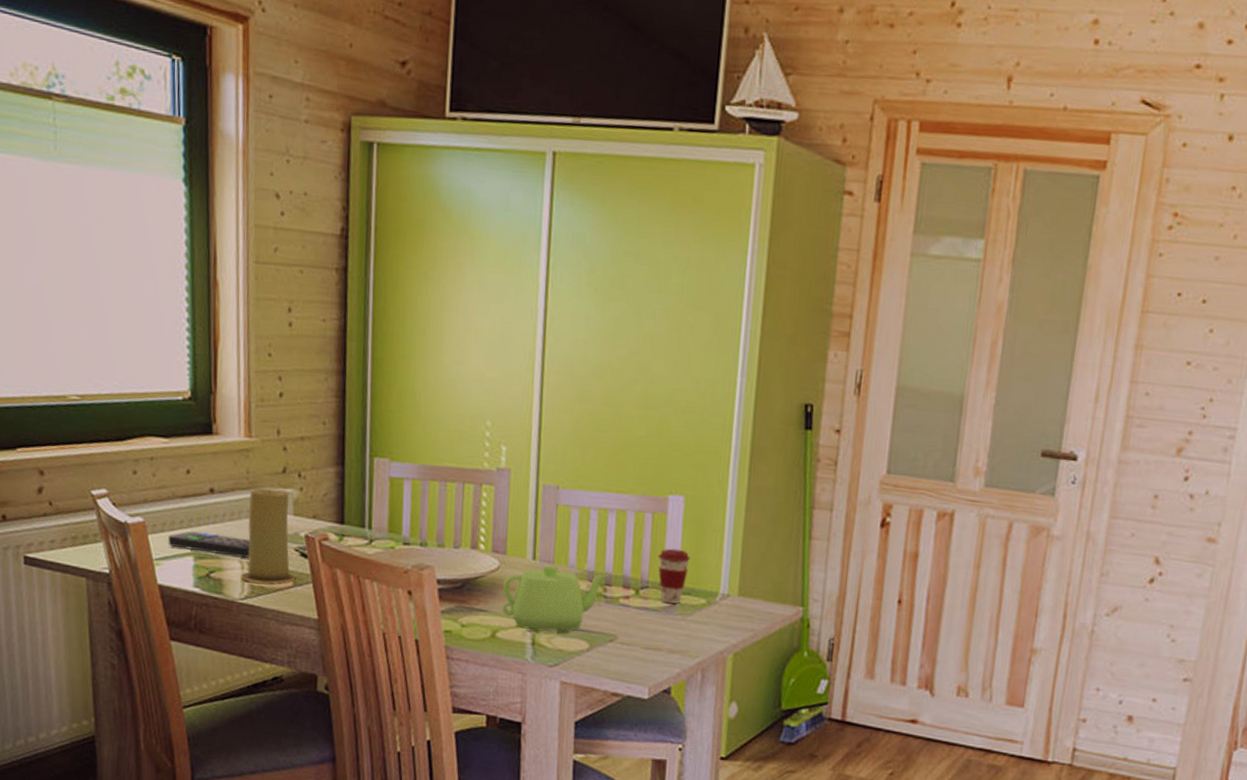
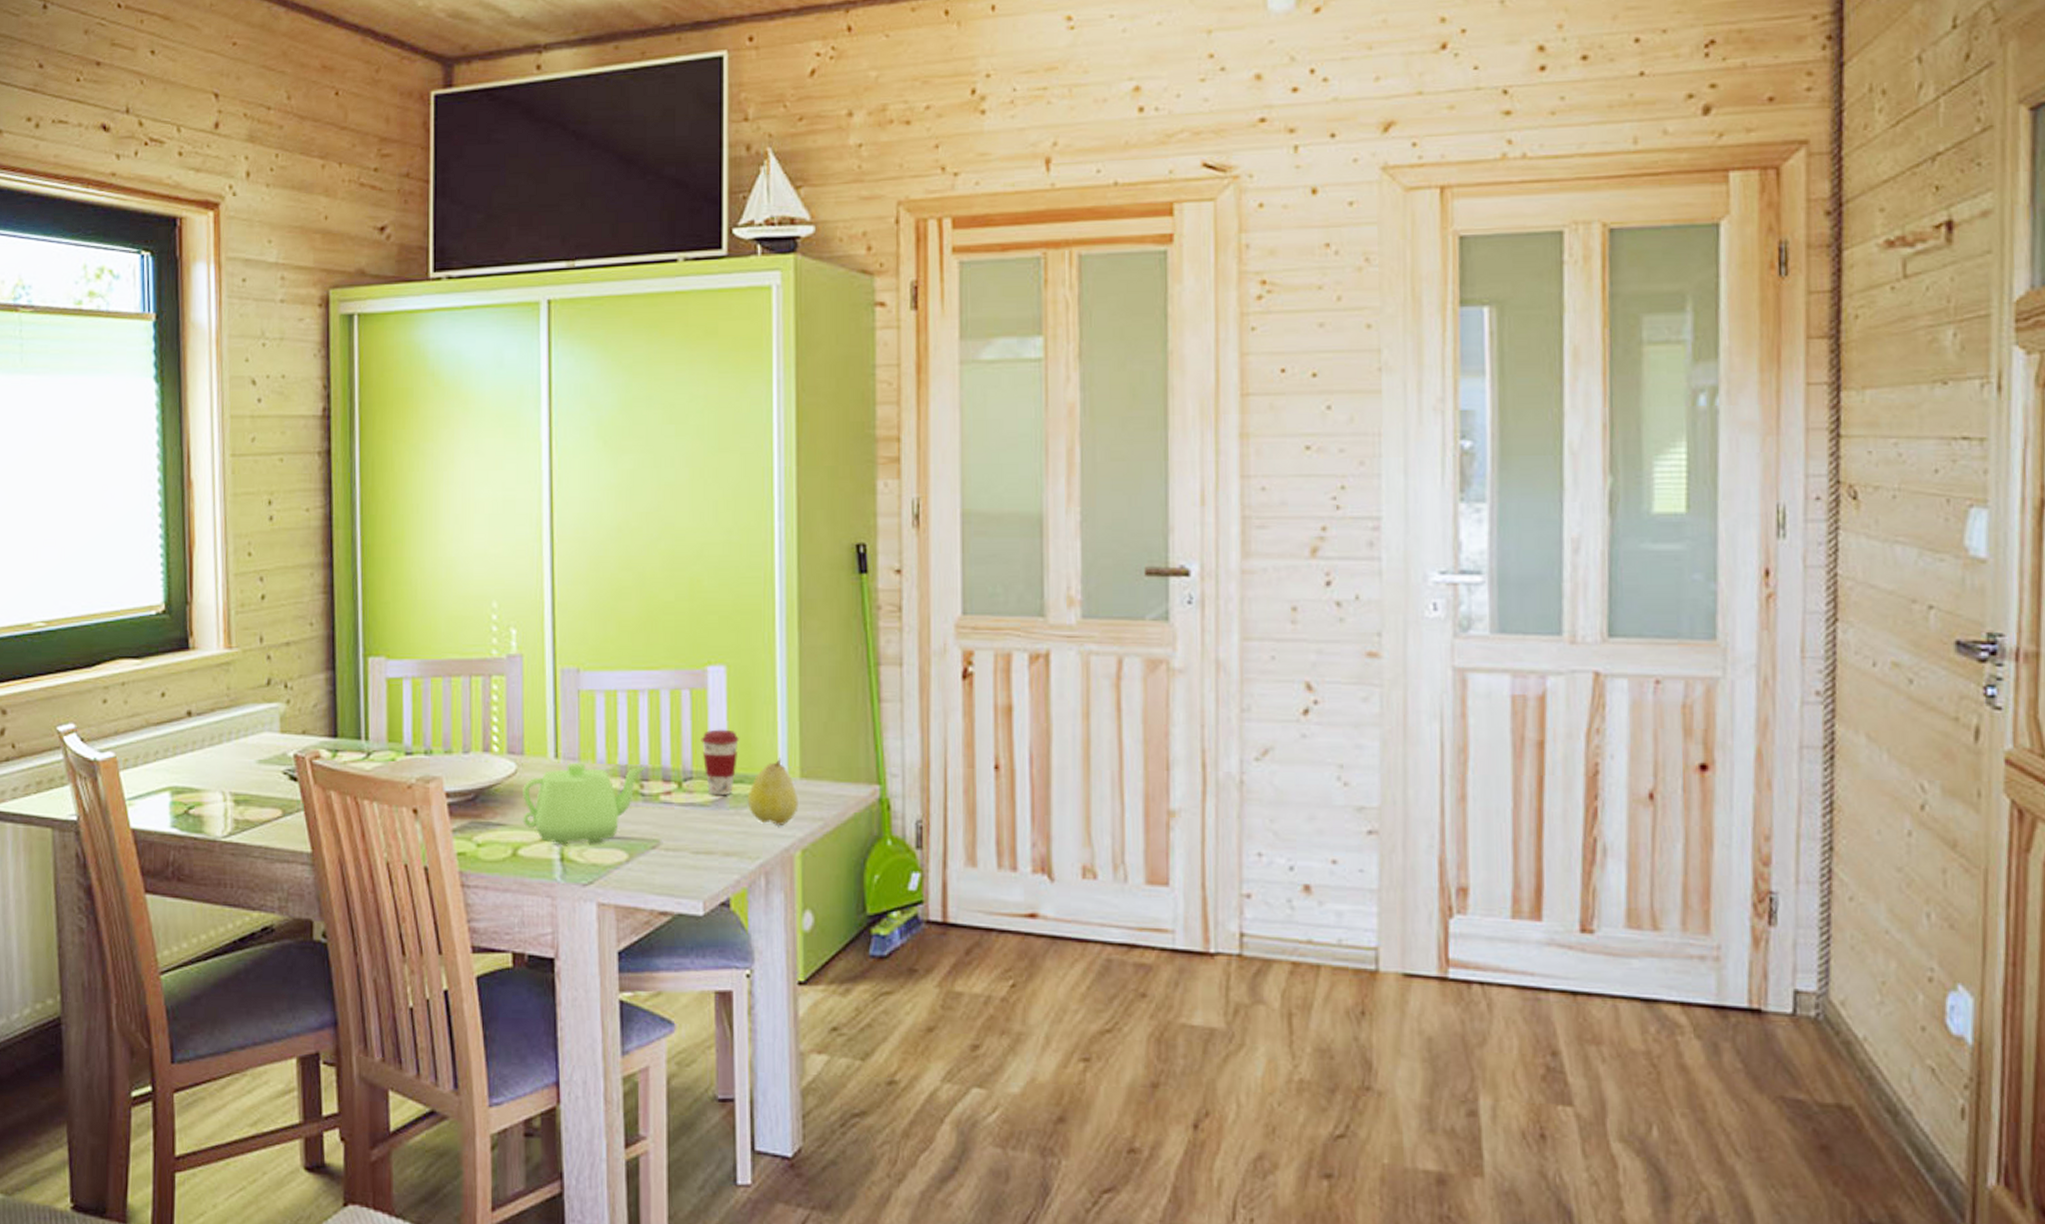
remote control: present [167,531,250,559] -> none [141,762,233,789]
candle: present [240,488,296,584] -> none [222,705,285,816]
fruit: none [692,577,735,633] -> present [747,758,798,825]

